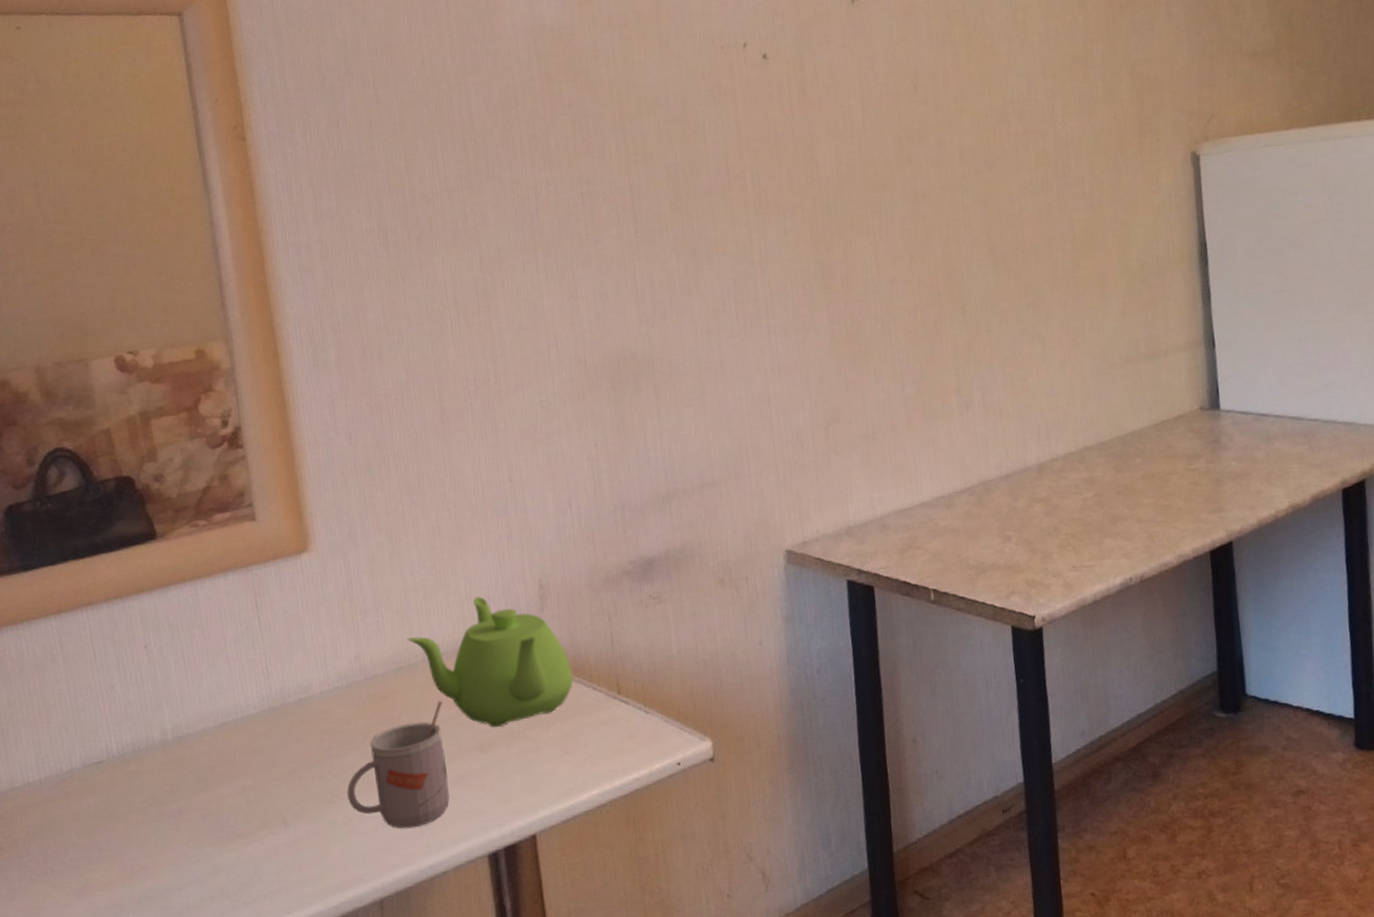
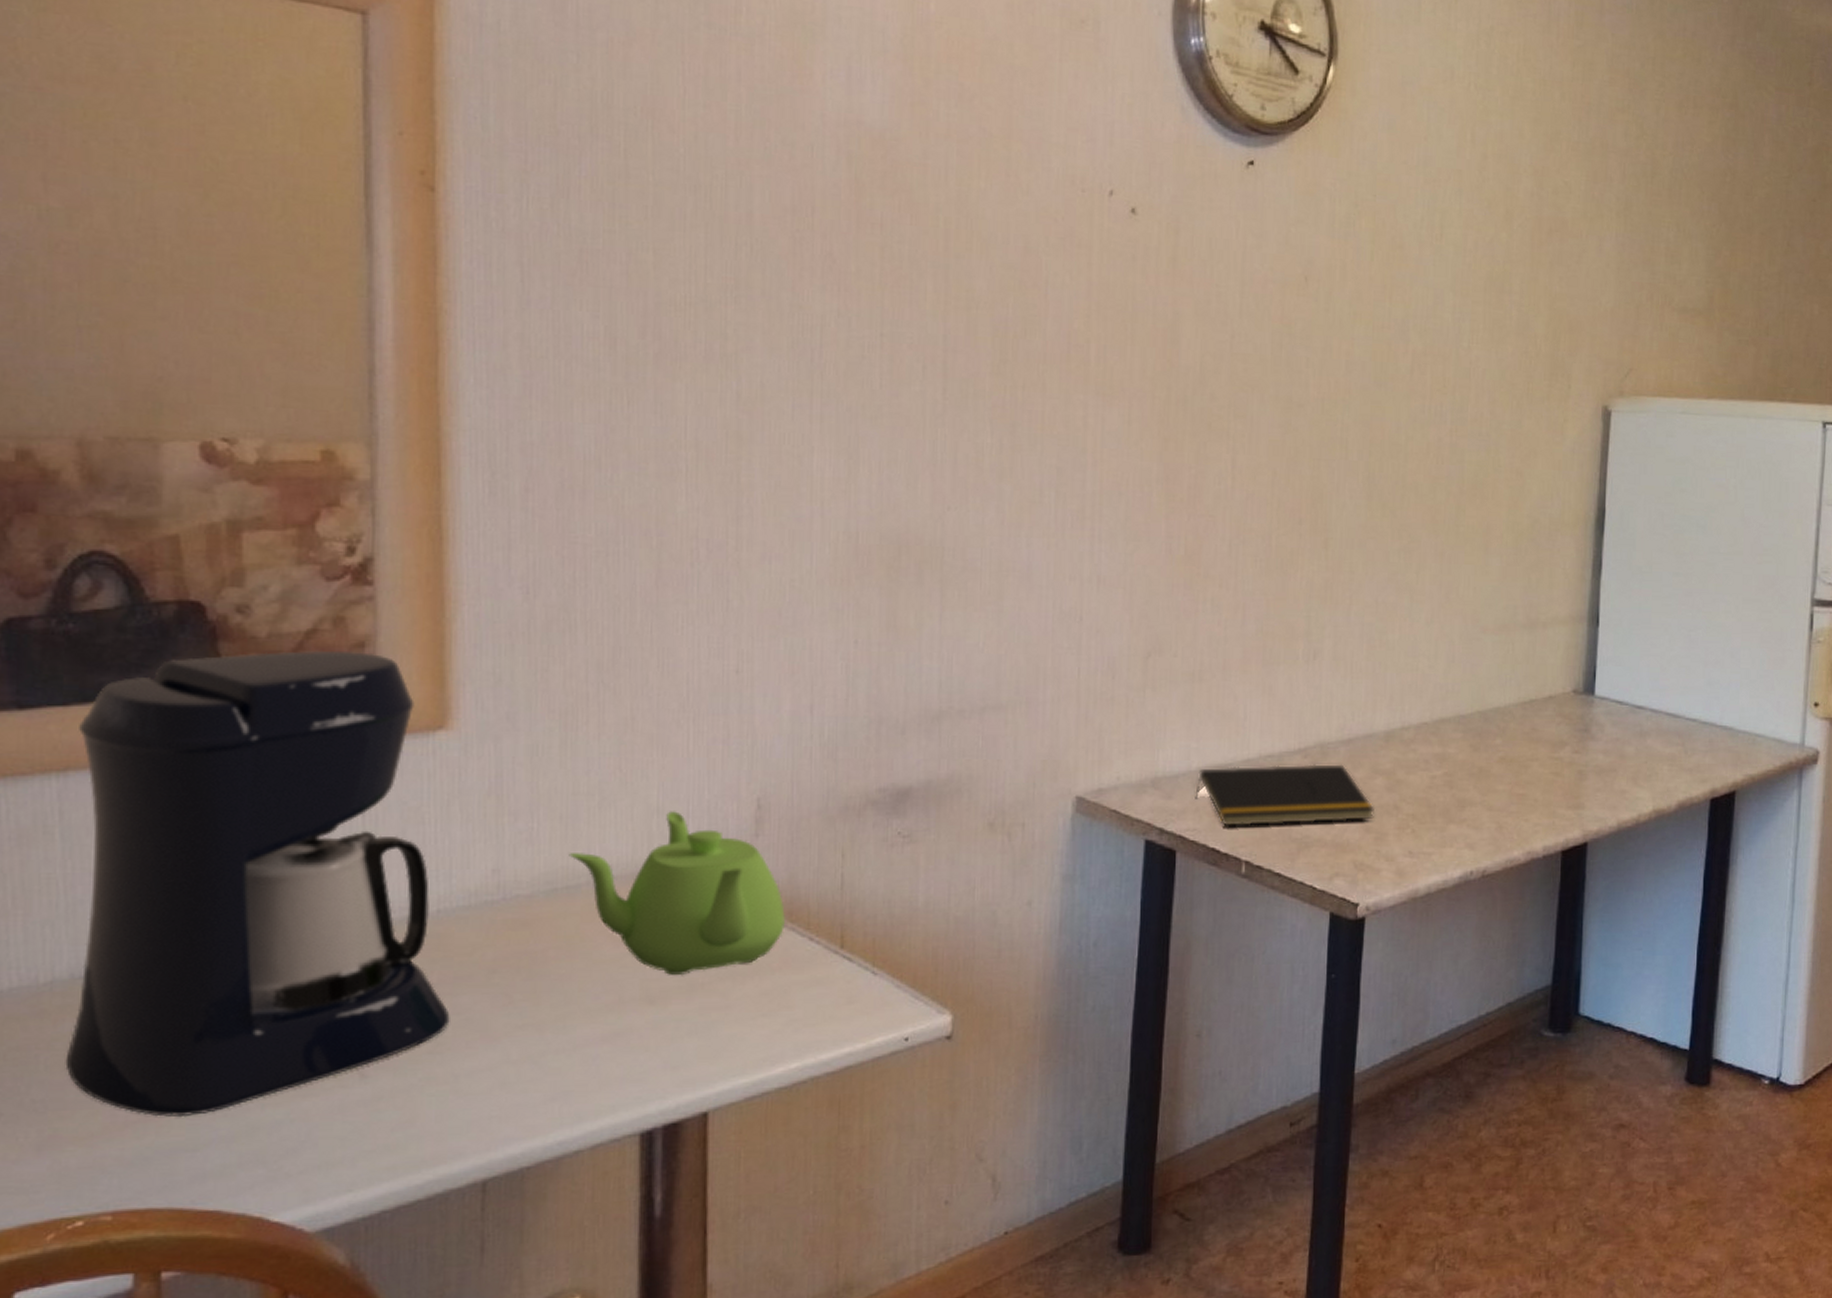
coffee maker: none [64,499,341,866] -> present [65,650,450,1118]
mug: present [347,701,450,829] -> none [456,936,605,1093]
notepad: none [883,497,1038,562] -> present [1195,764,1374,826]

